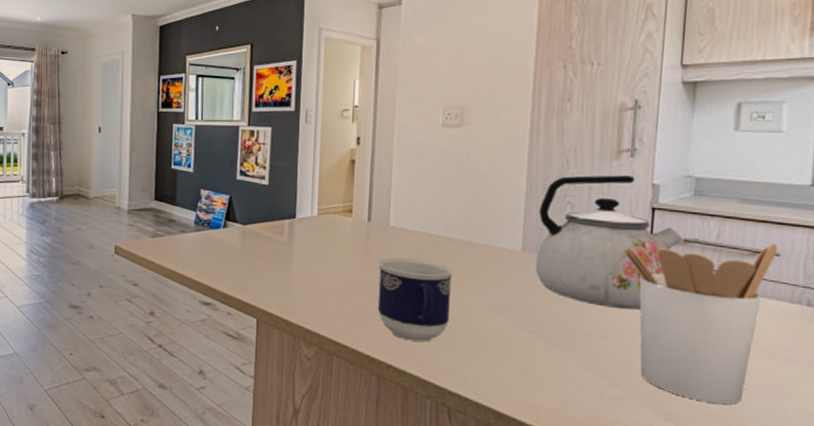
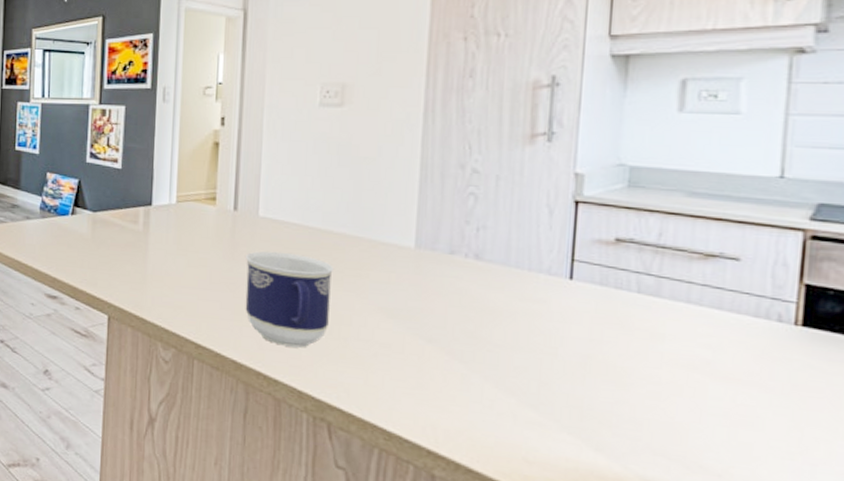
kettle: present [535,175,683,310] -> none [431,162,615,320]
utensil holder: present [620,243,778,405] -> none [536,245,738,436]

